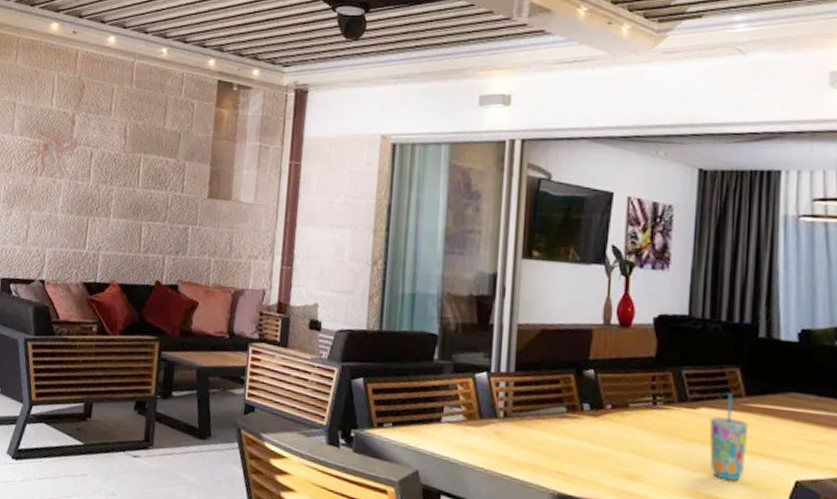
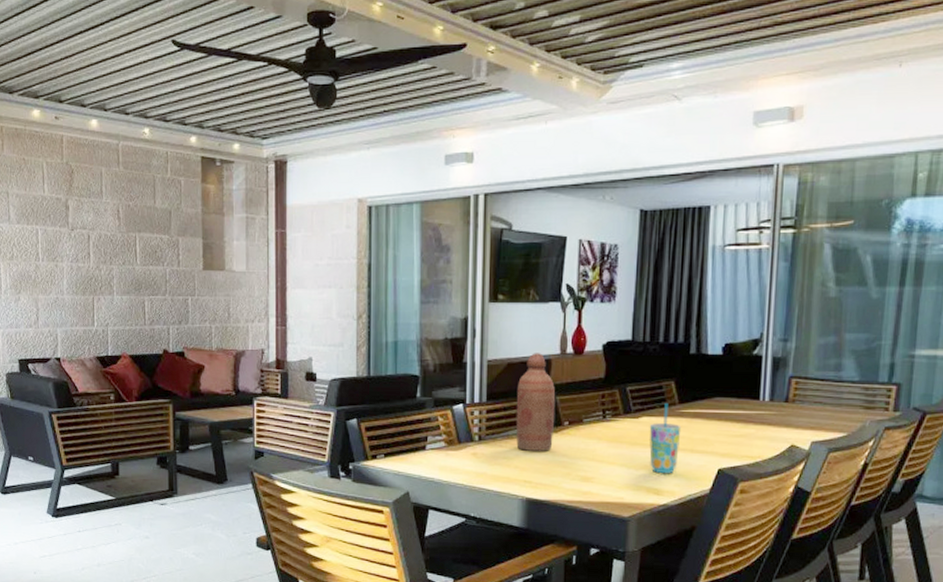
wall sculpture: present [18,120,78,184] -> none [19,207,76,267]
bottle: none [548,320,597,439] -> present [516,353,556,451]

